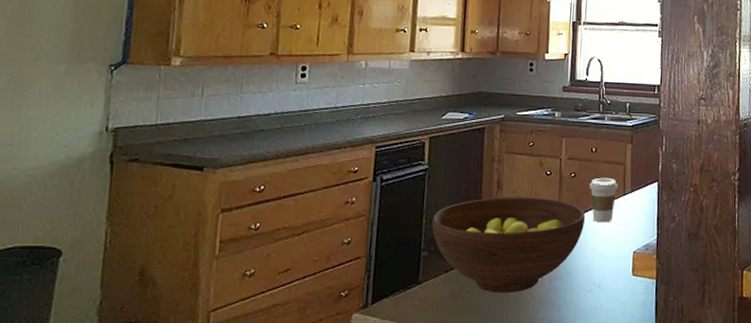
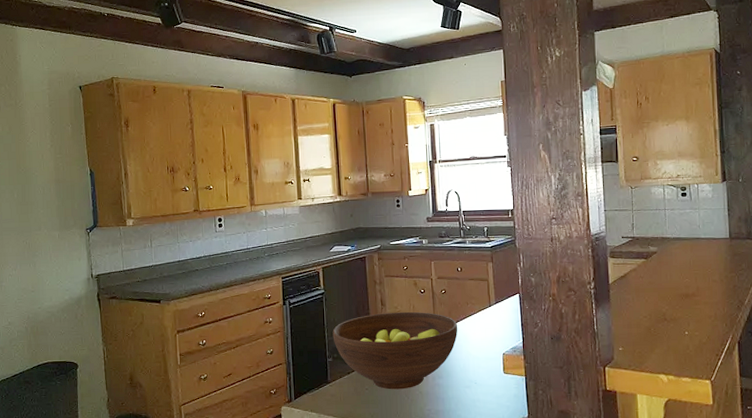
coffee cup: present [589,177,618,223] -> none [458,292,484,330]

